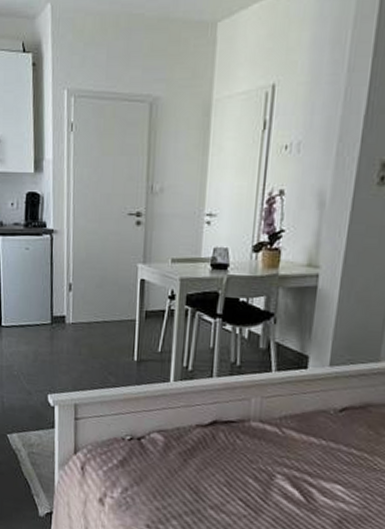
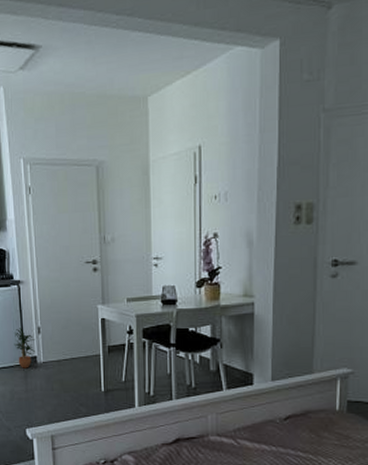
potted plant: none [41,283,64,328] -> present [13,328,35,368]

